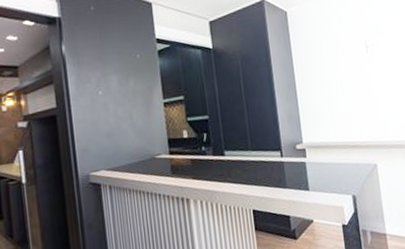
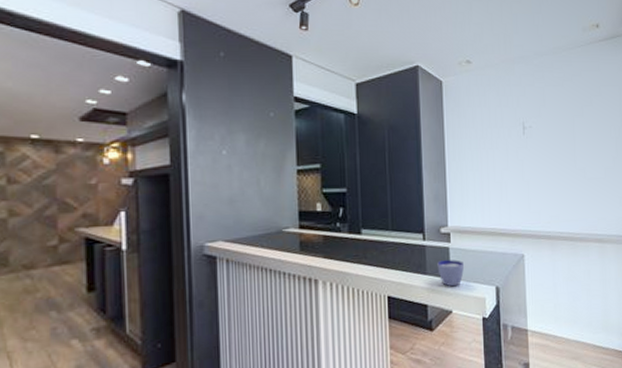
cup: none [296,173,321,198] -> present [437,260,465,287]

